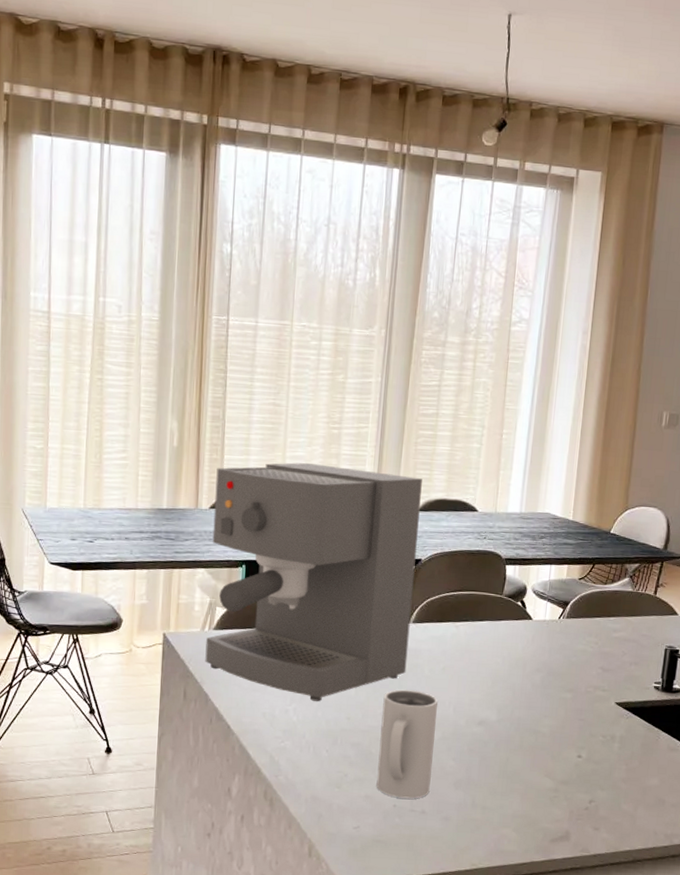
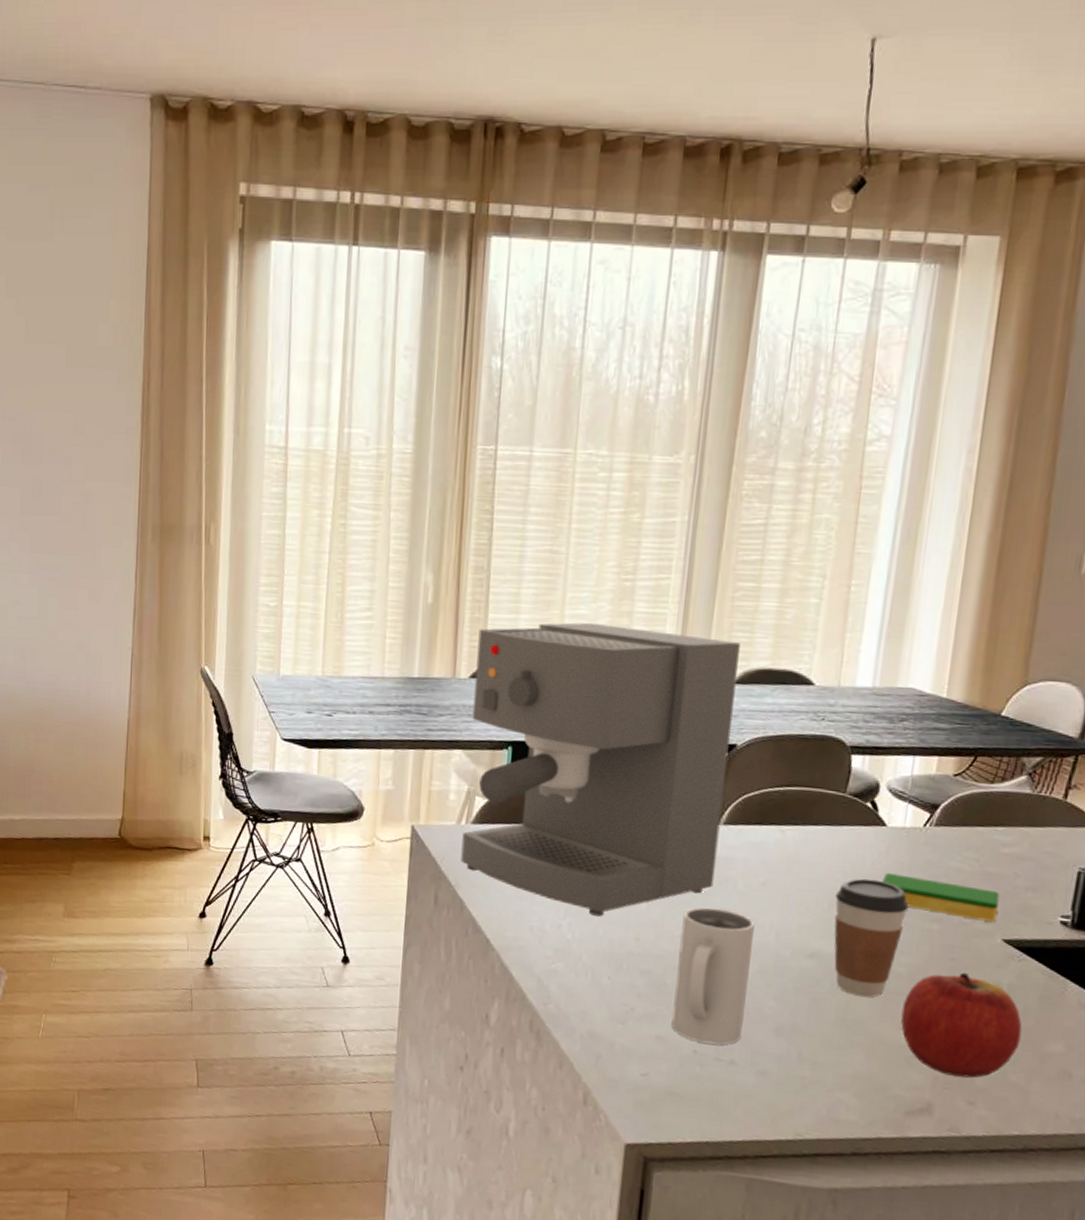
coffee cup: none [496,661,550,754] -> present [834,878,909,998]
dish sponge: none [530,656,613,690] -> present [882,873,1000,922]
apple: none [545,729,630,810] -> present [900,972,1022,1078]

